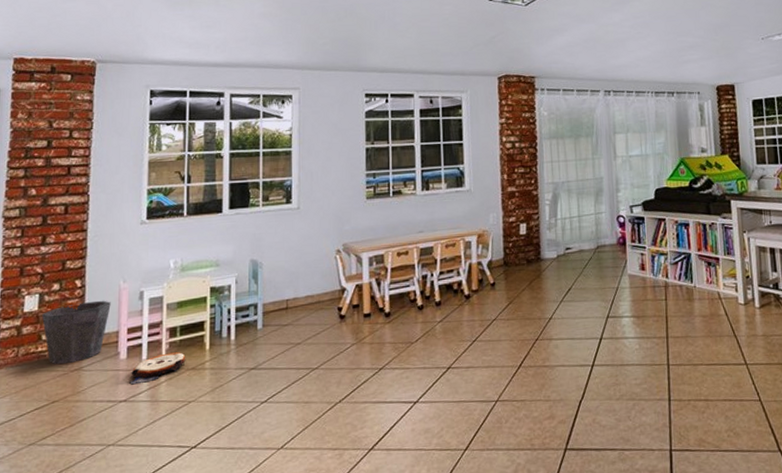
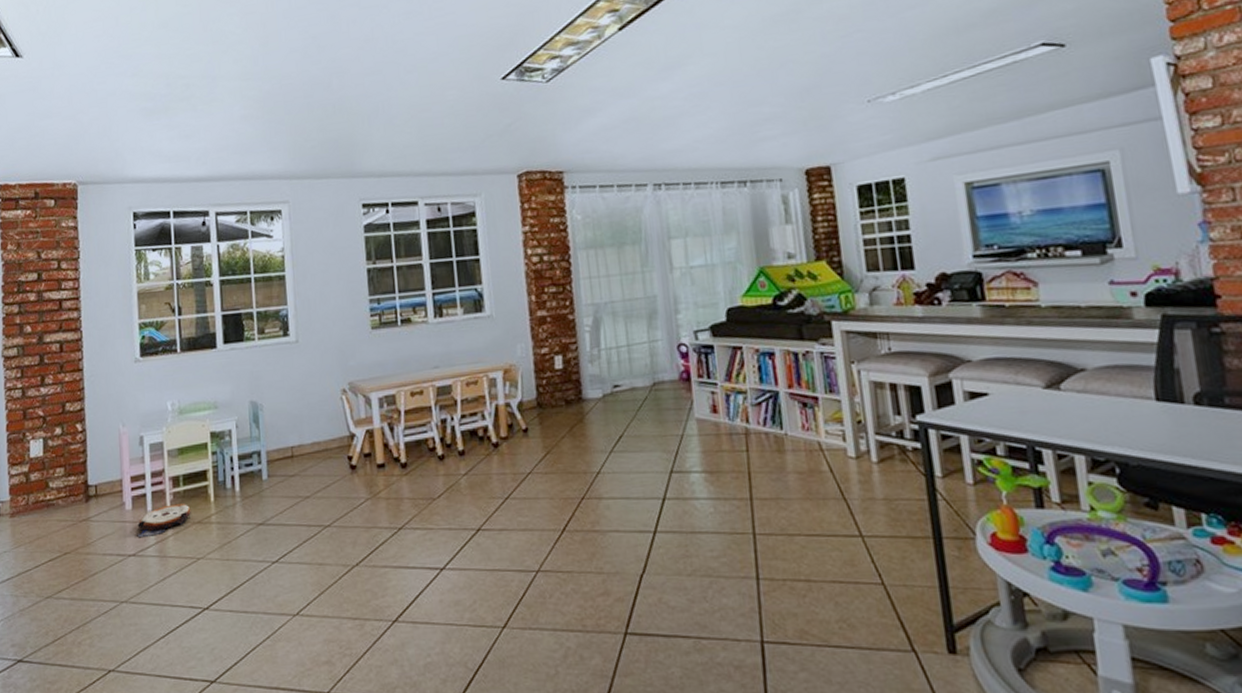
waste bin: present [41,300,111,365] -> none [46,445,112,515]

